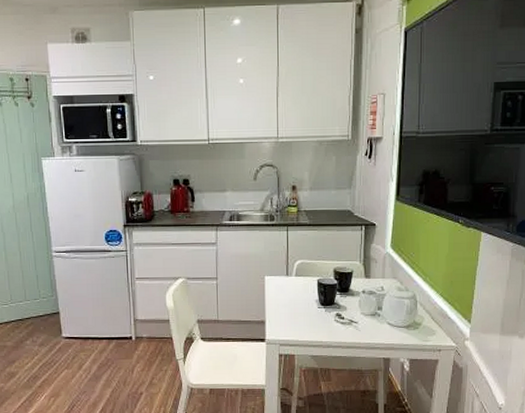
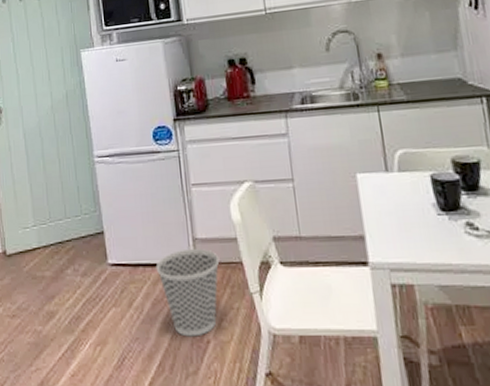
wastebasket: none [102,327,155,390] -> present [155,249,220,337]

